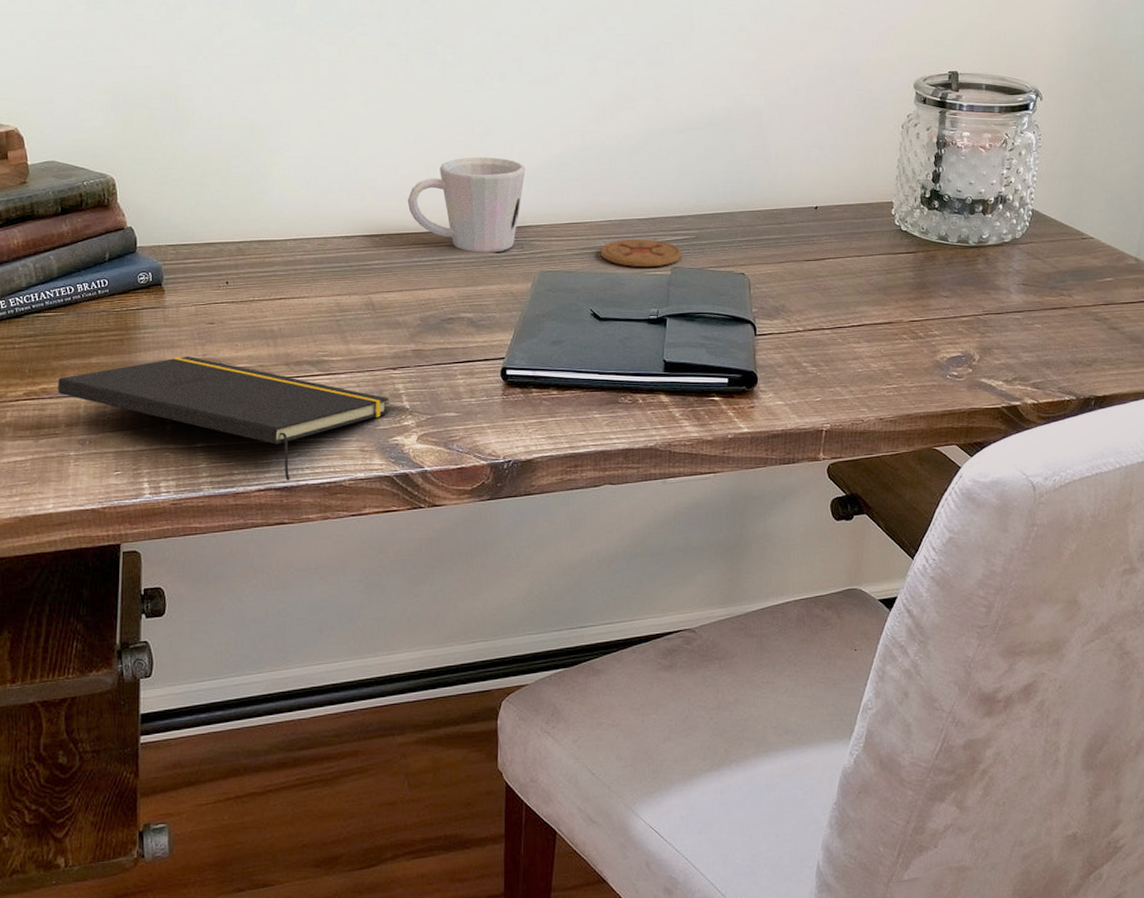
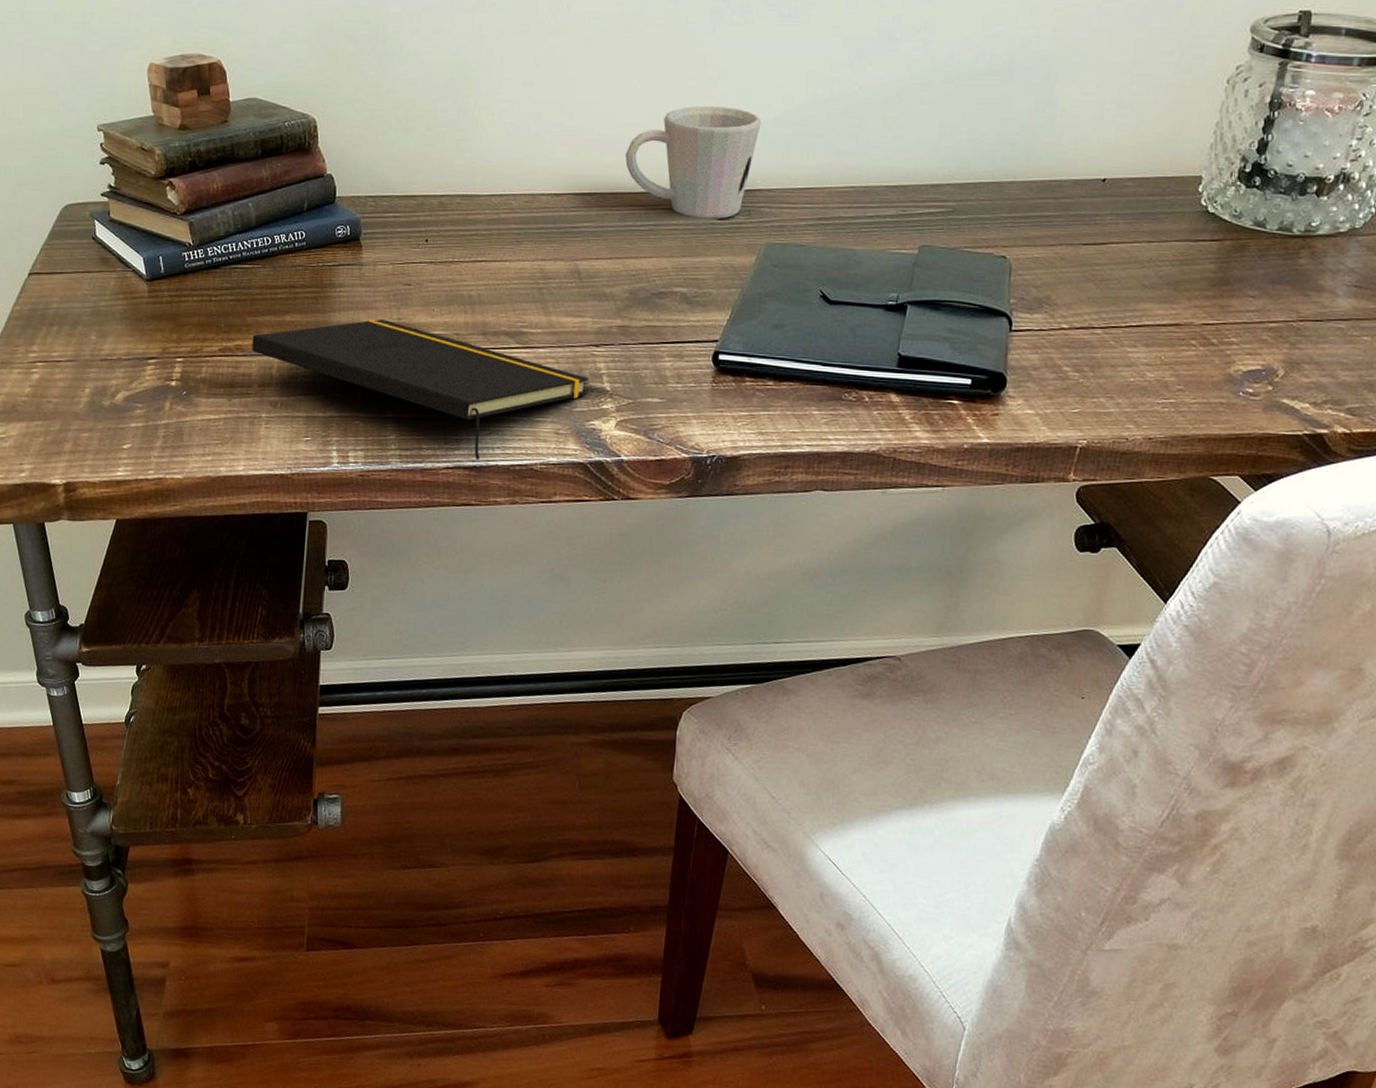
coaster: present [600,239,681,268] -> none [838,210,933,244]

